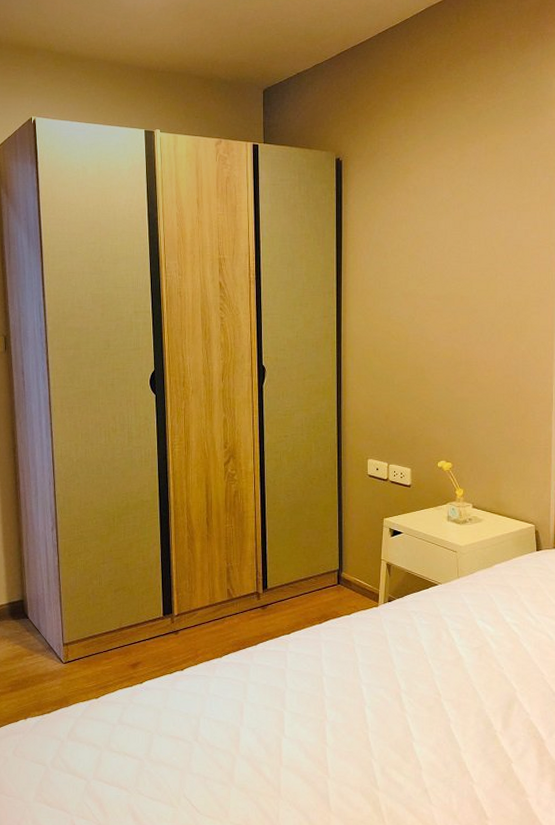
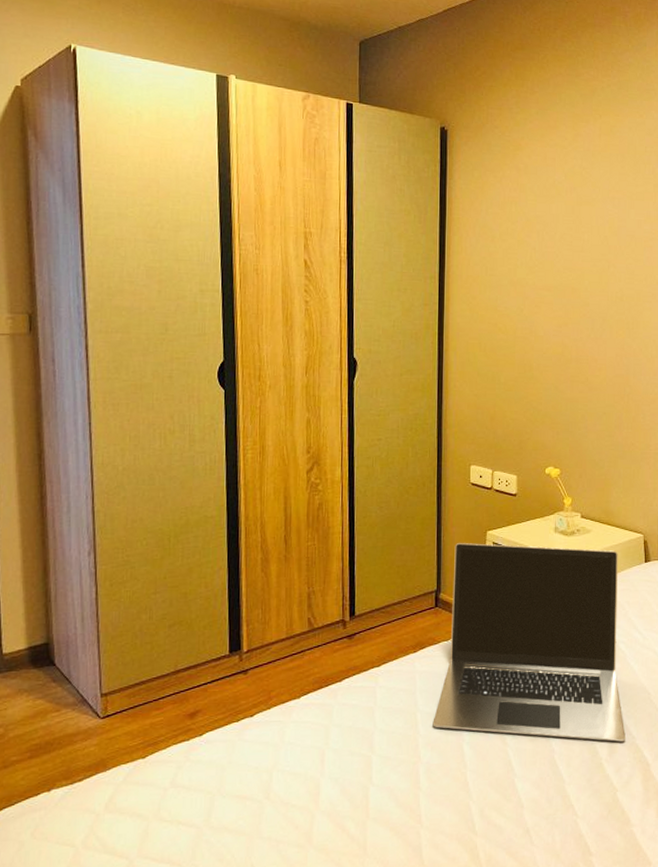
laptop: none [337,527,519,717] -> present [433,542,626,742]

